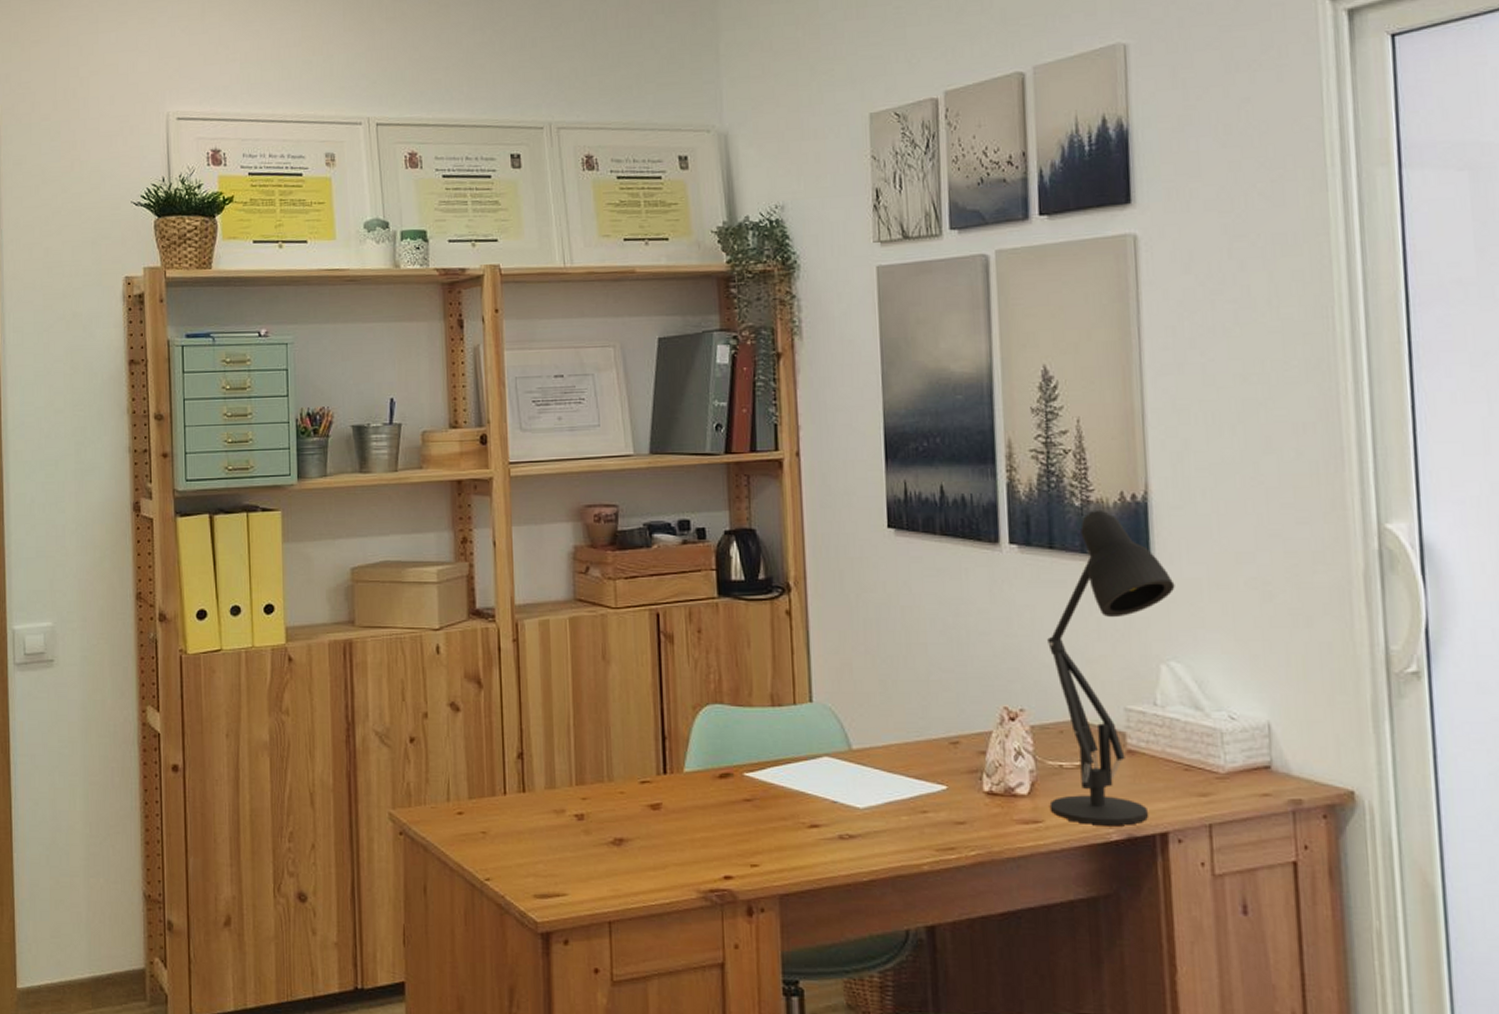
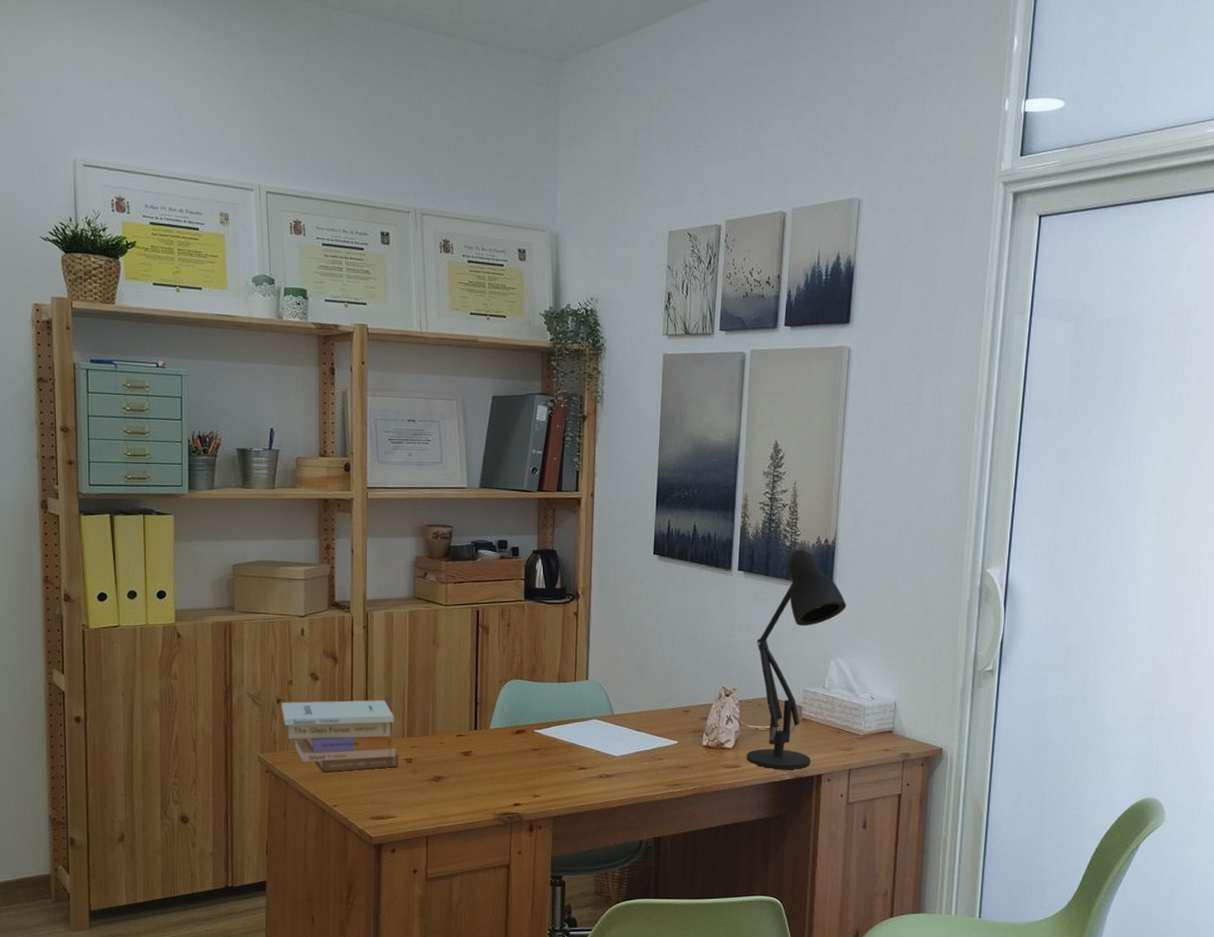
books: none [415,736,567,834] -> present [281,700,399,773]

